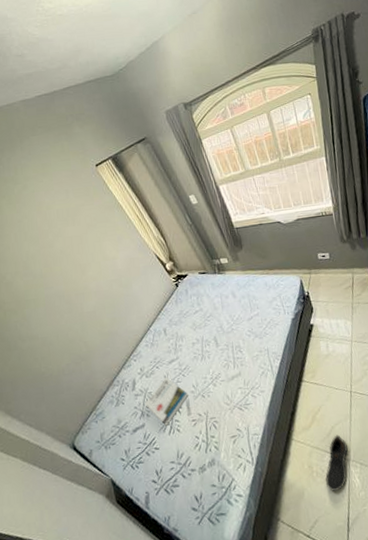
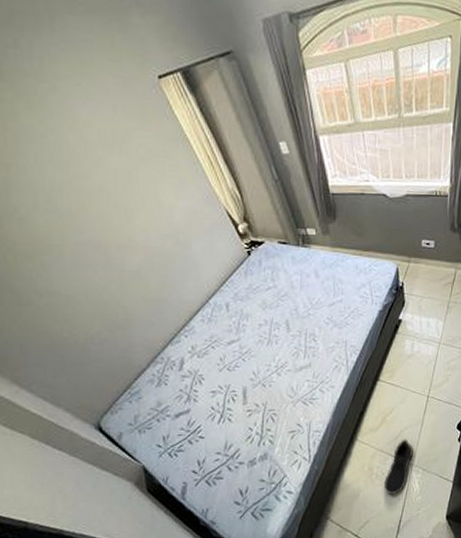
book: present [144,377,189,426] -> none [192,360,247,414]

